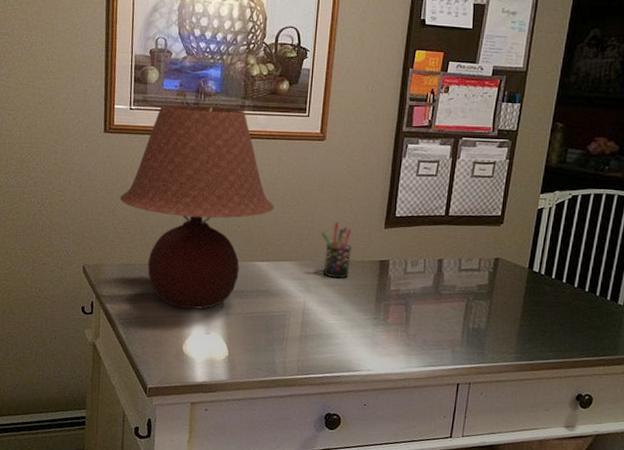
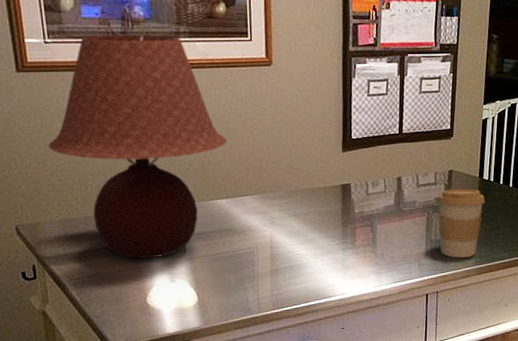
pen holder: present [321,222,352,279] -> none [279,150,313,208]
coffee cup: none [477,277,533,352] -> present [437,188,485,258]

